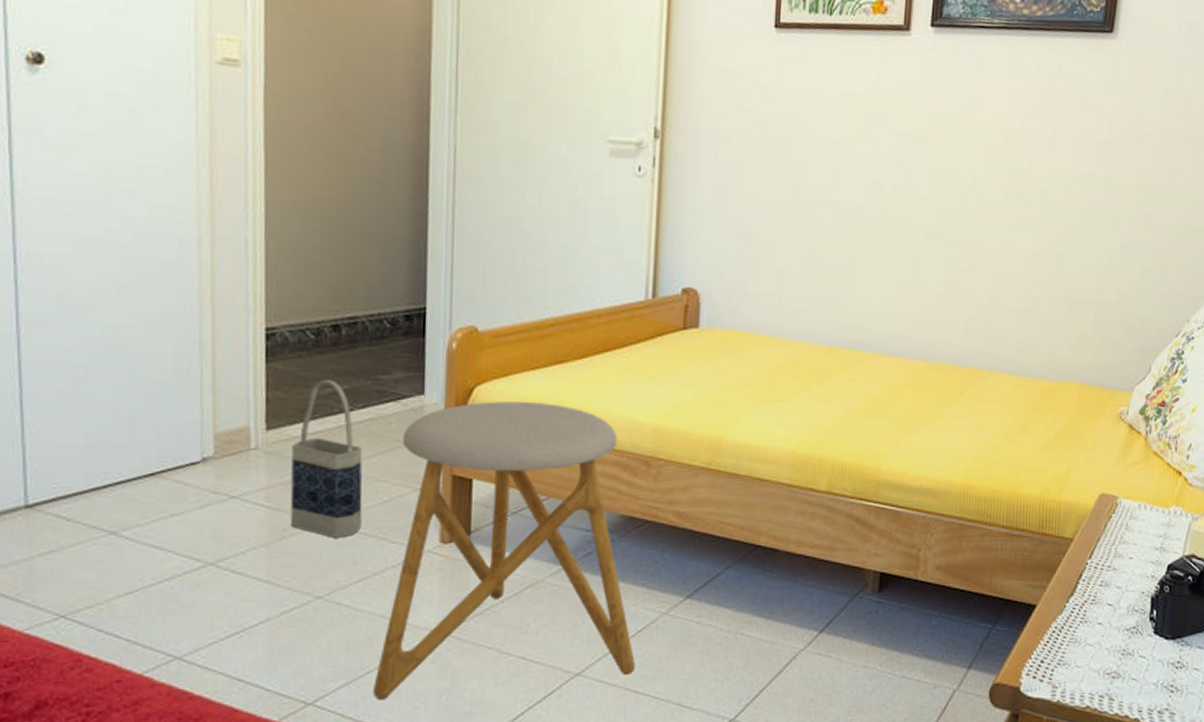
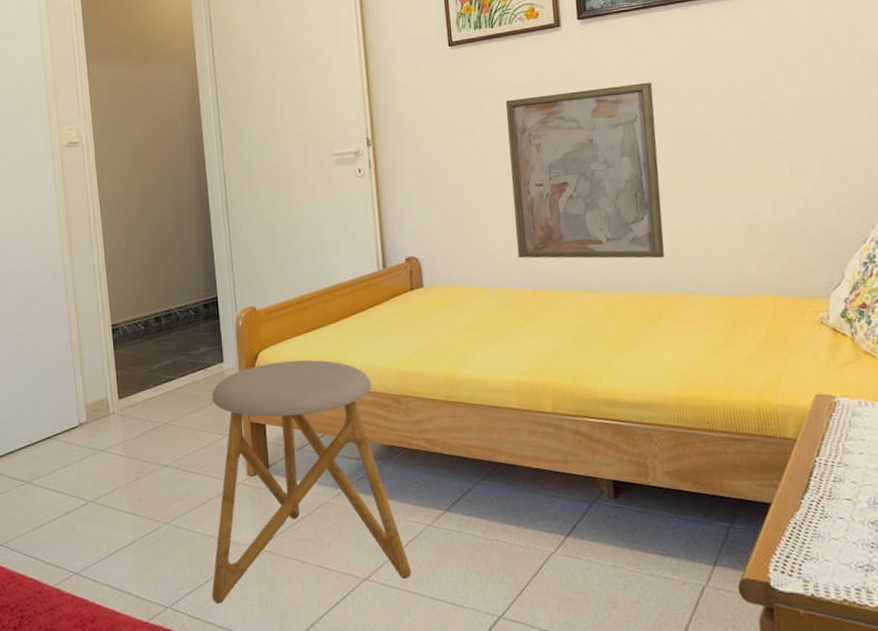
bag: present [290,379,363,538] -> none [137,358,190,477]
wall art: none [817,110,999,327] -> present [505,82,665,259]

